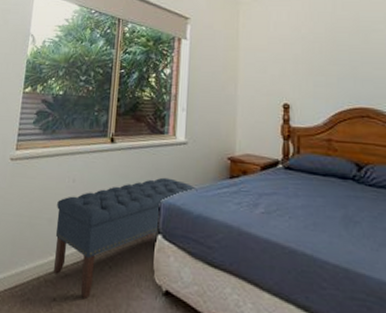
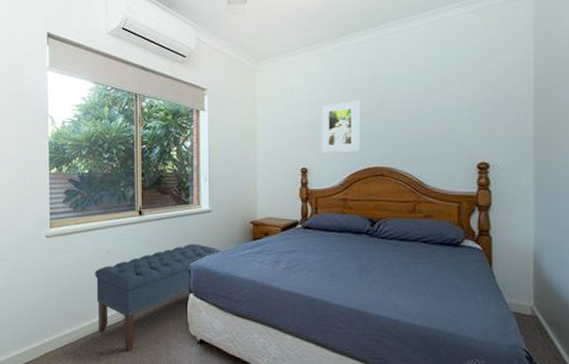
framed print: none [304,38,345,90] -> present [321,100,360,153]

